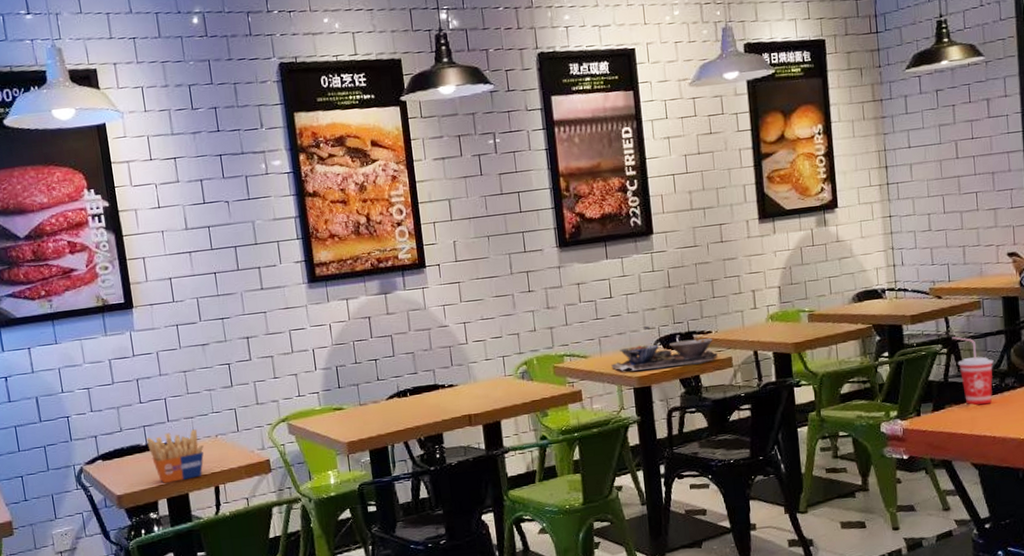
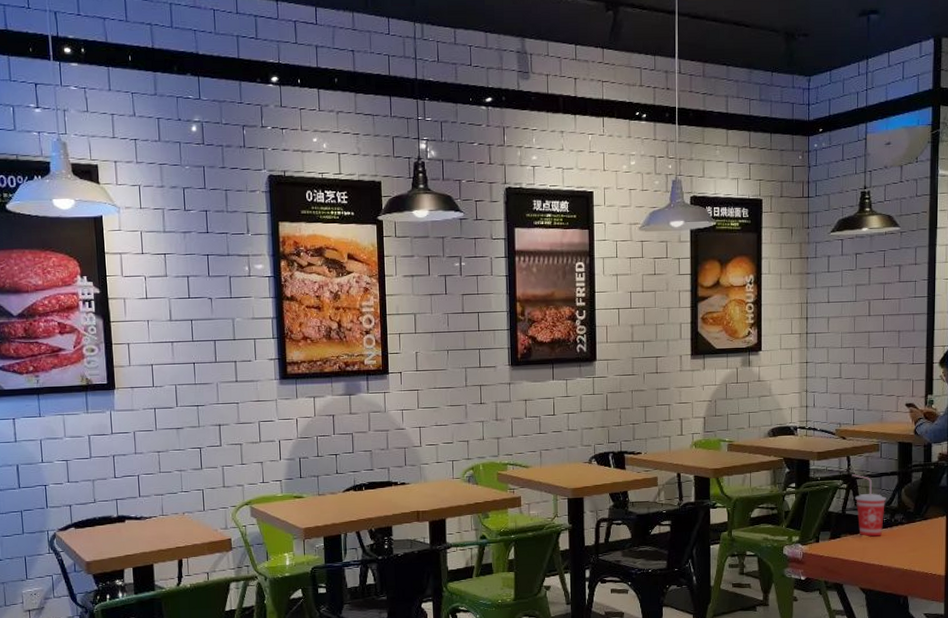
french fries: present [146,429,204,483] -> none [118,506,171,553]
food tray: present [611,326,718,372] -> none [549,443,645,484]

